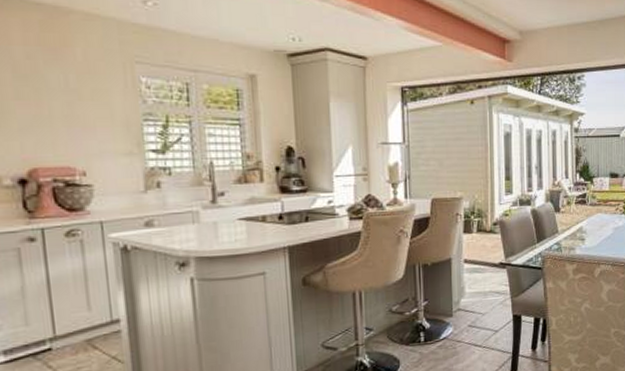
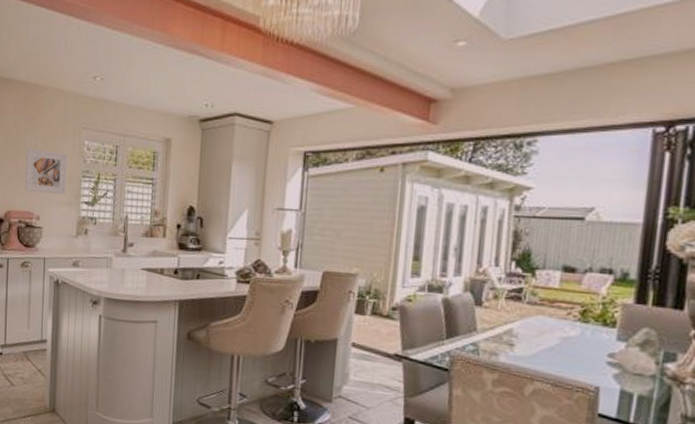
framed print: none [51,88,122,144] -> present [25,149,68,195]

